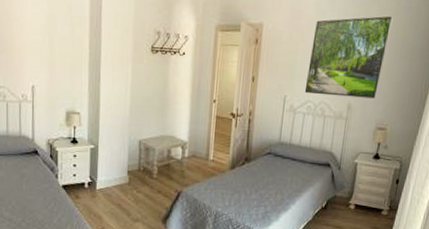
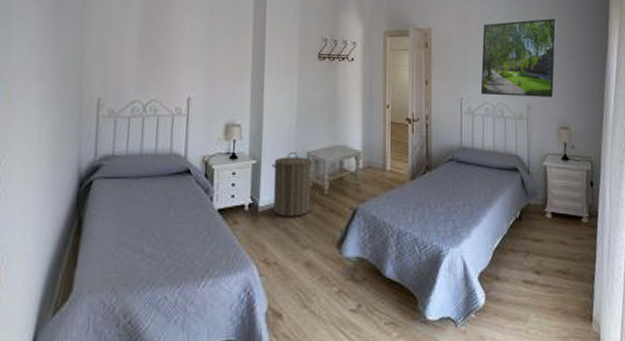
laundry hamper: none [107,139,144,195] -> present [271,151,313,217]

